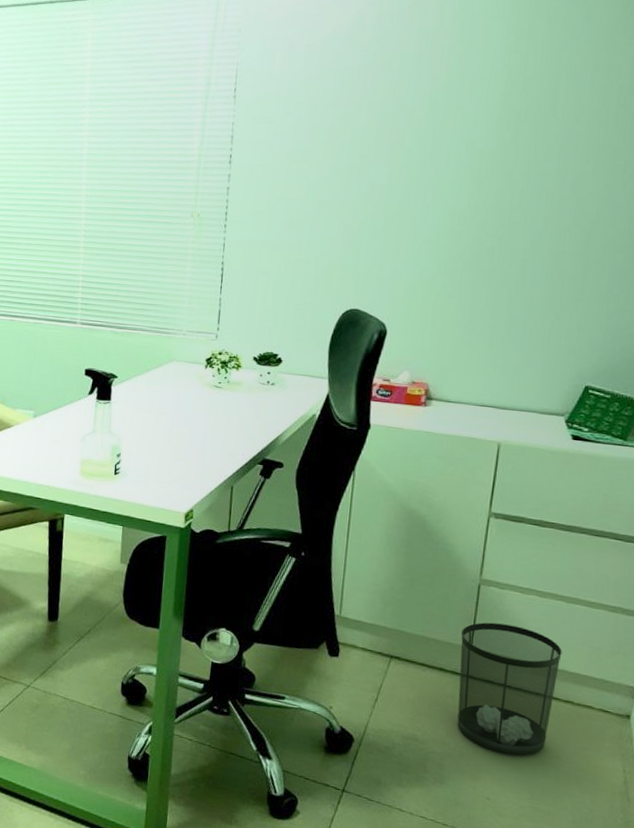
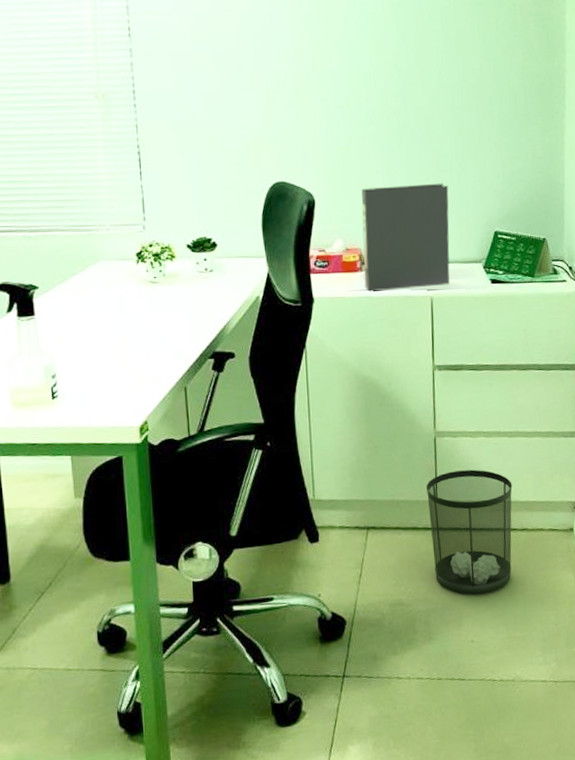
binder: none [426,324,538,434] -> present [361,183,450,292]

